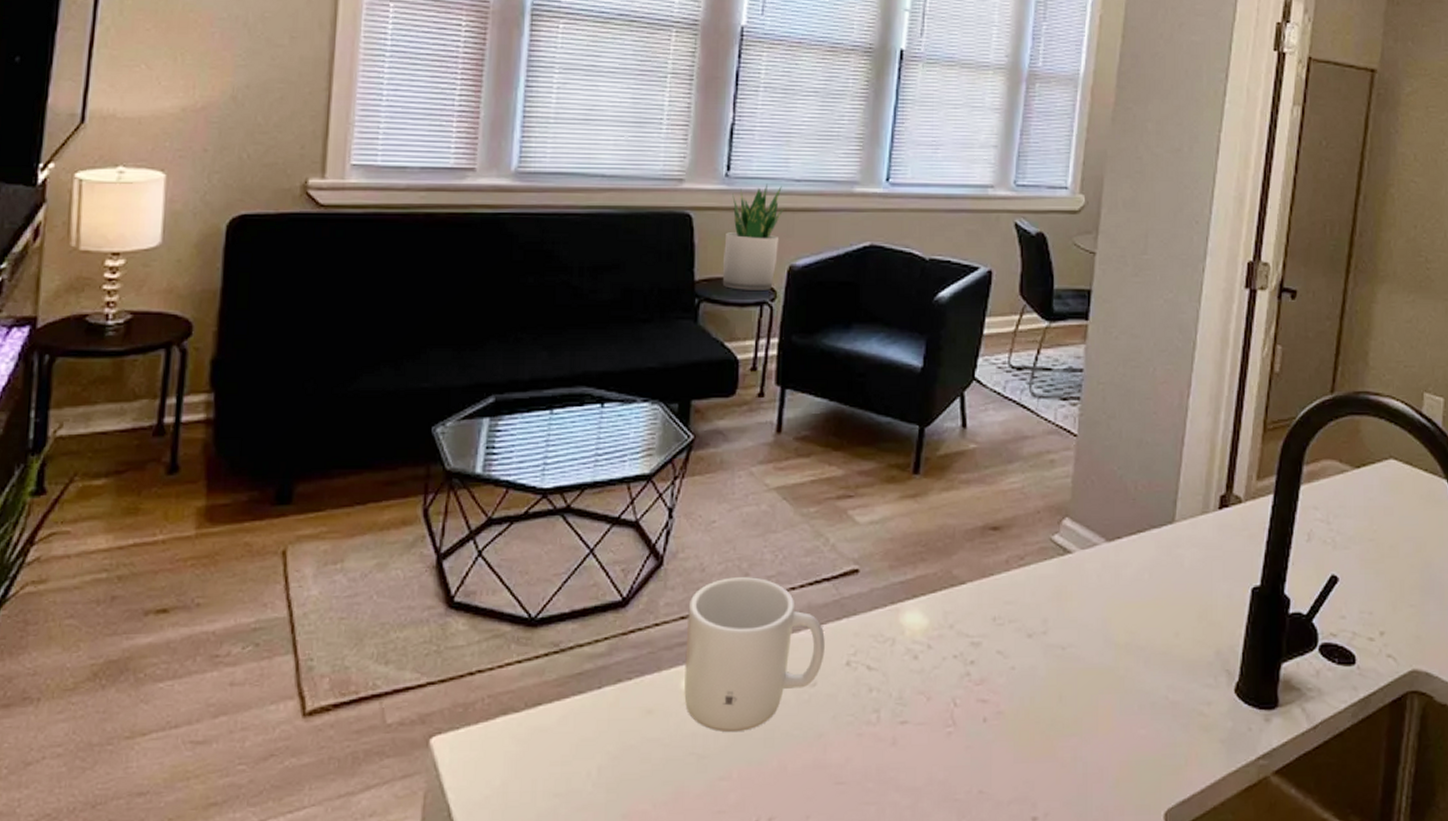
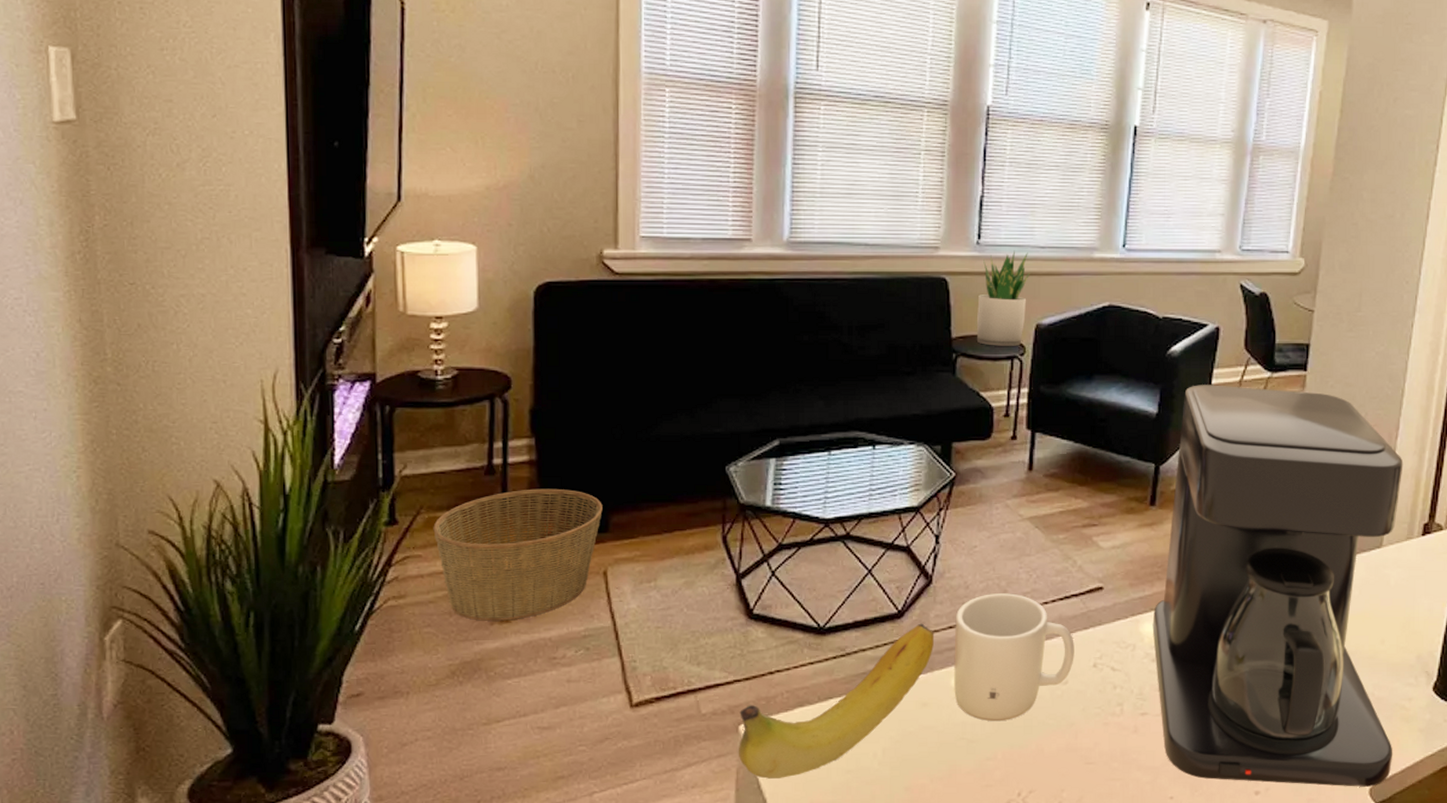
basket: none [87,452,287,611] -> present [433,488,603,621]
fruit: none [426,613,664,805] -> present [738,623,935,779]
coffee maker: none [914,335,1197,811] -> present [1152,385,1404,787]

